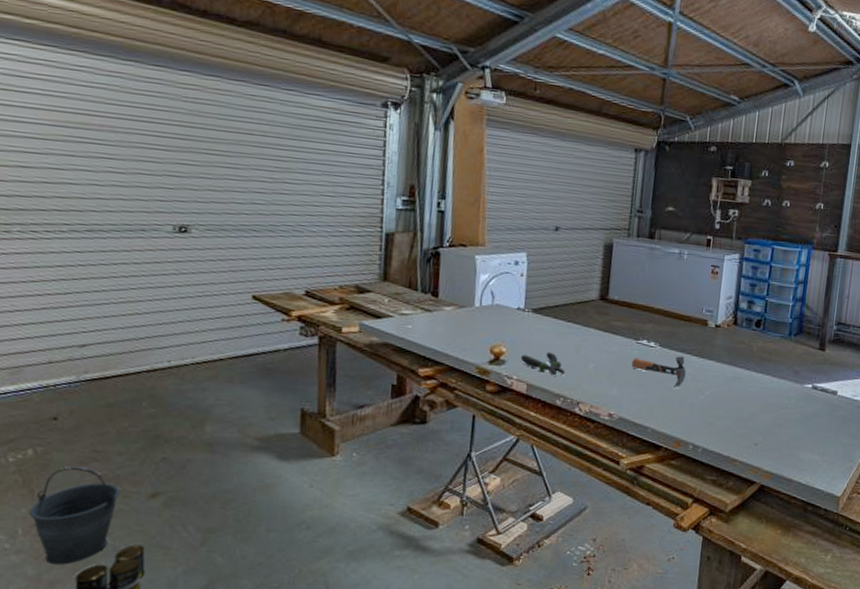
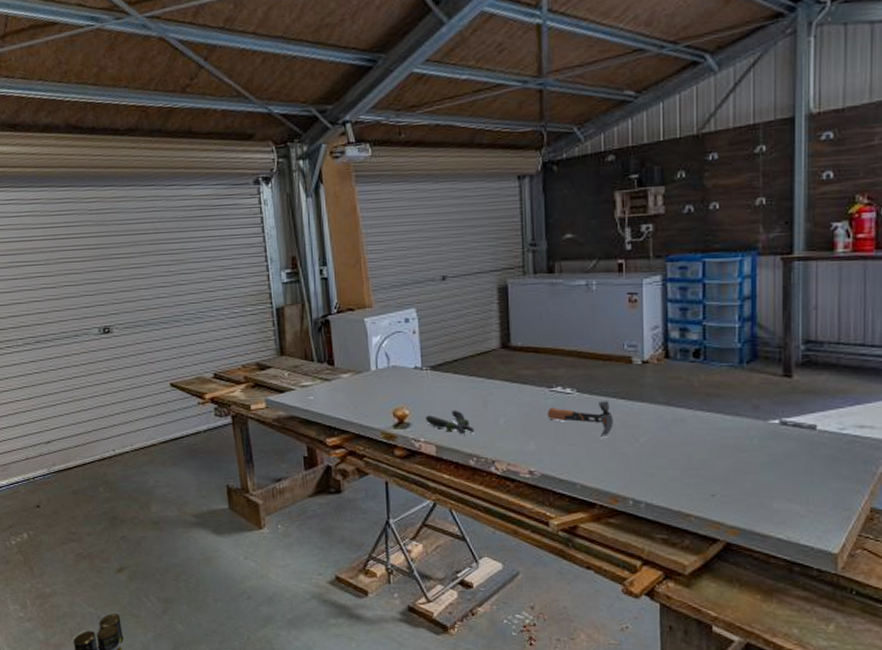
bucket: present [28,466,120,565] -> none [32,547,94,631]

